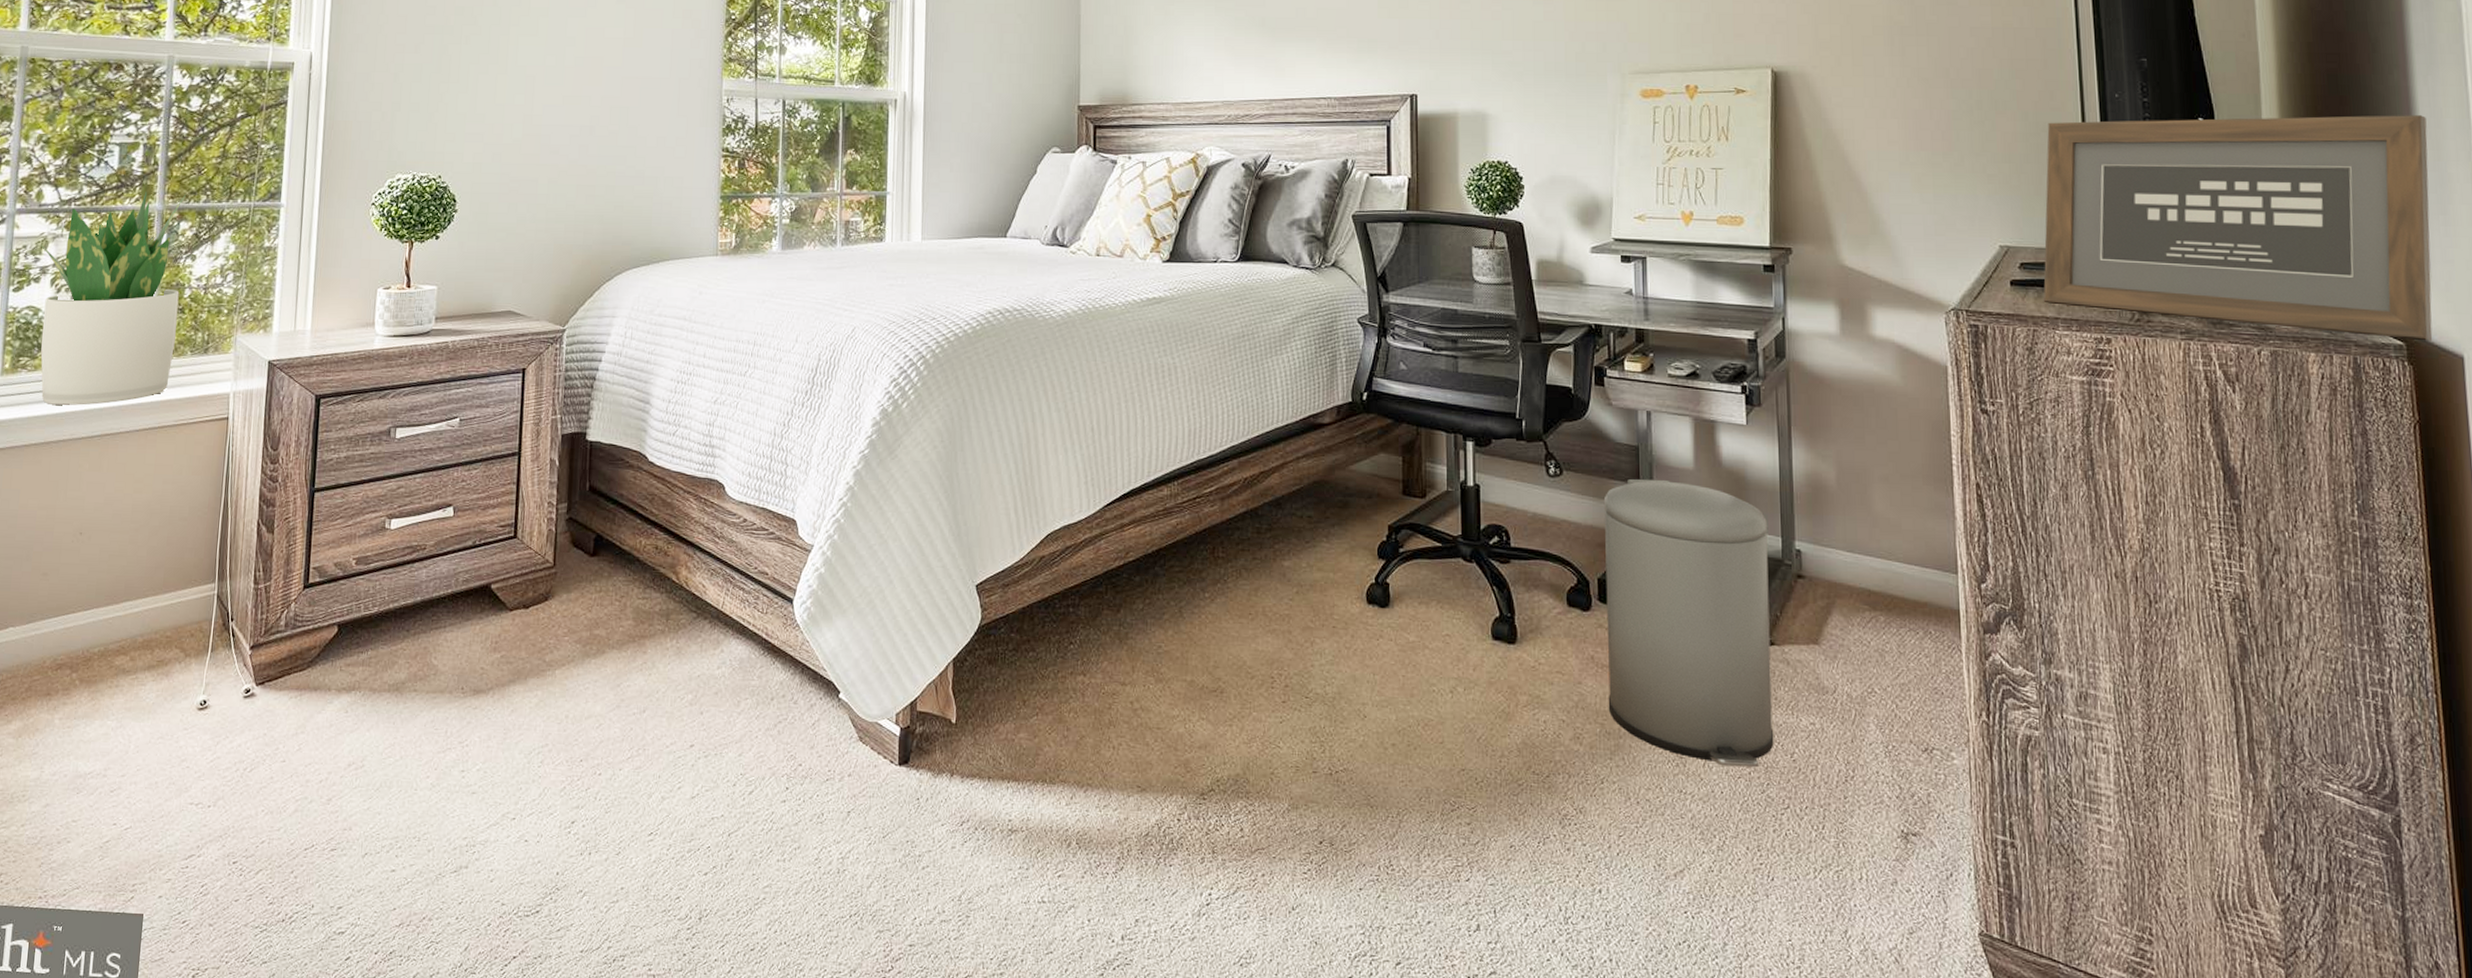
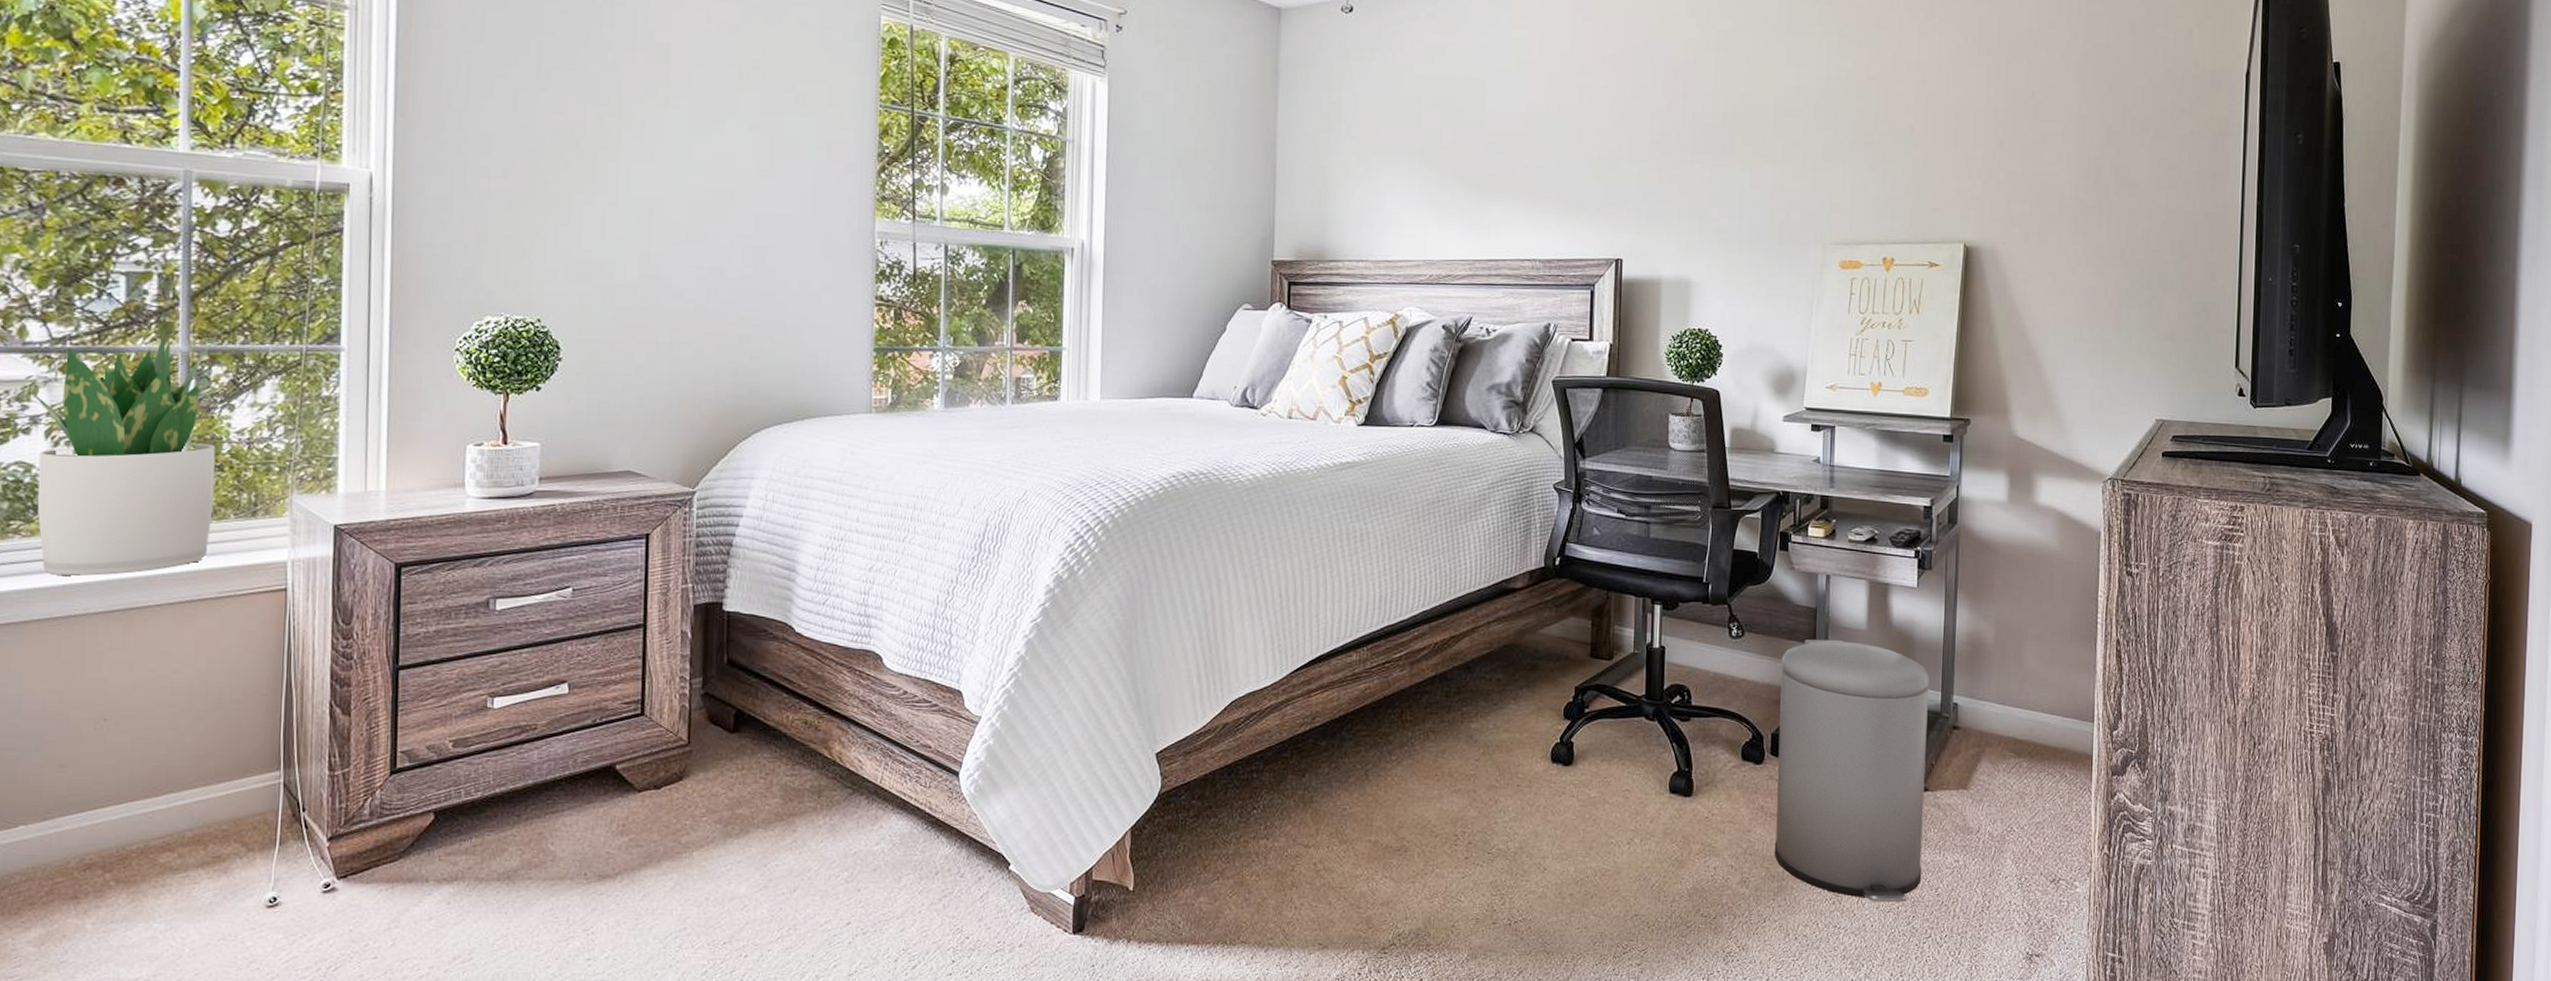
picture frame: present [2043,115,2433,341] -> none [2190,303,2526,510]

